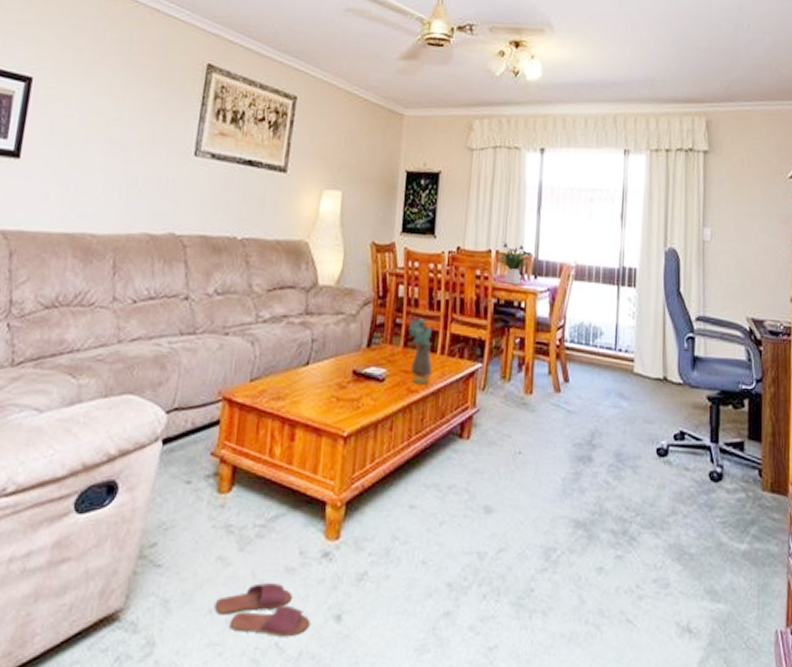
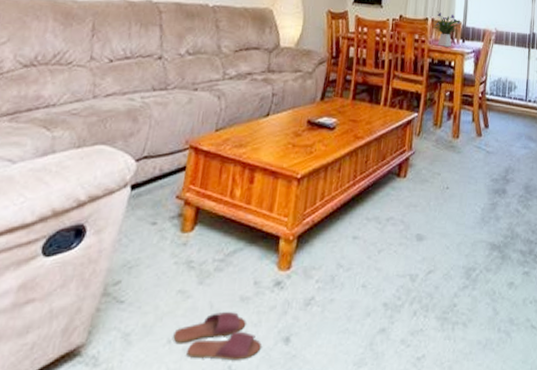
vase: present [409,315,433,385] -> none [357,72,378,132]

